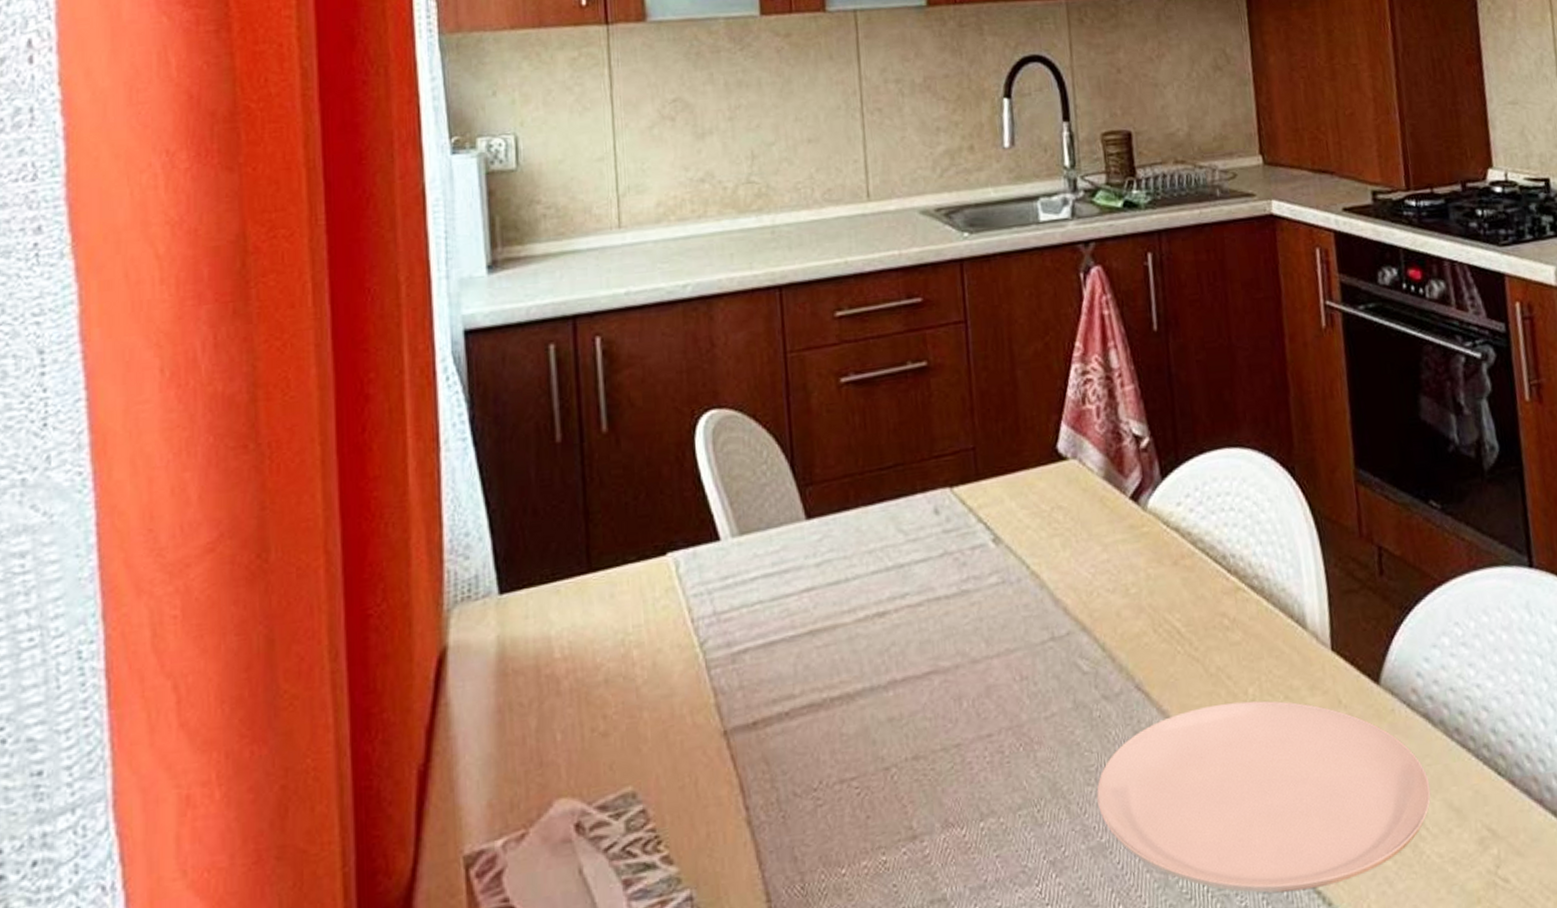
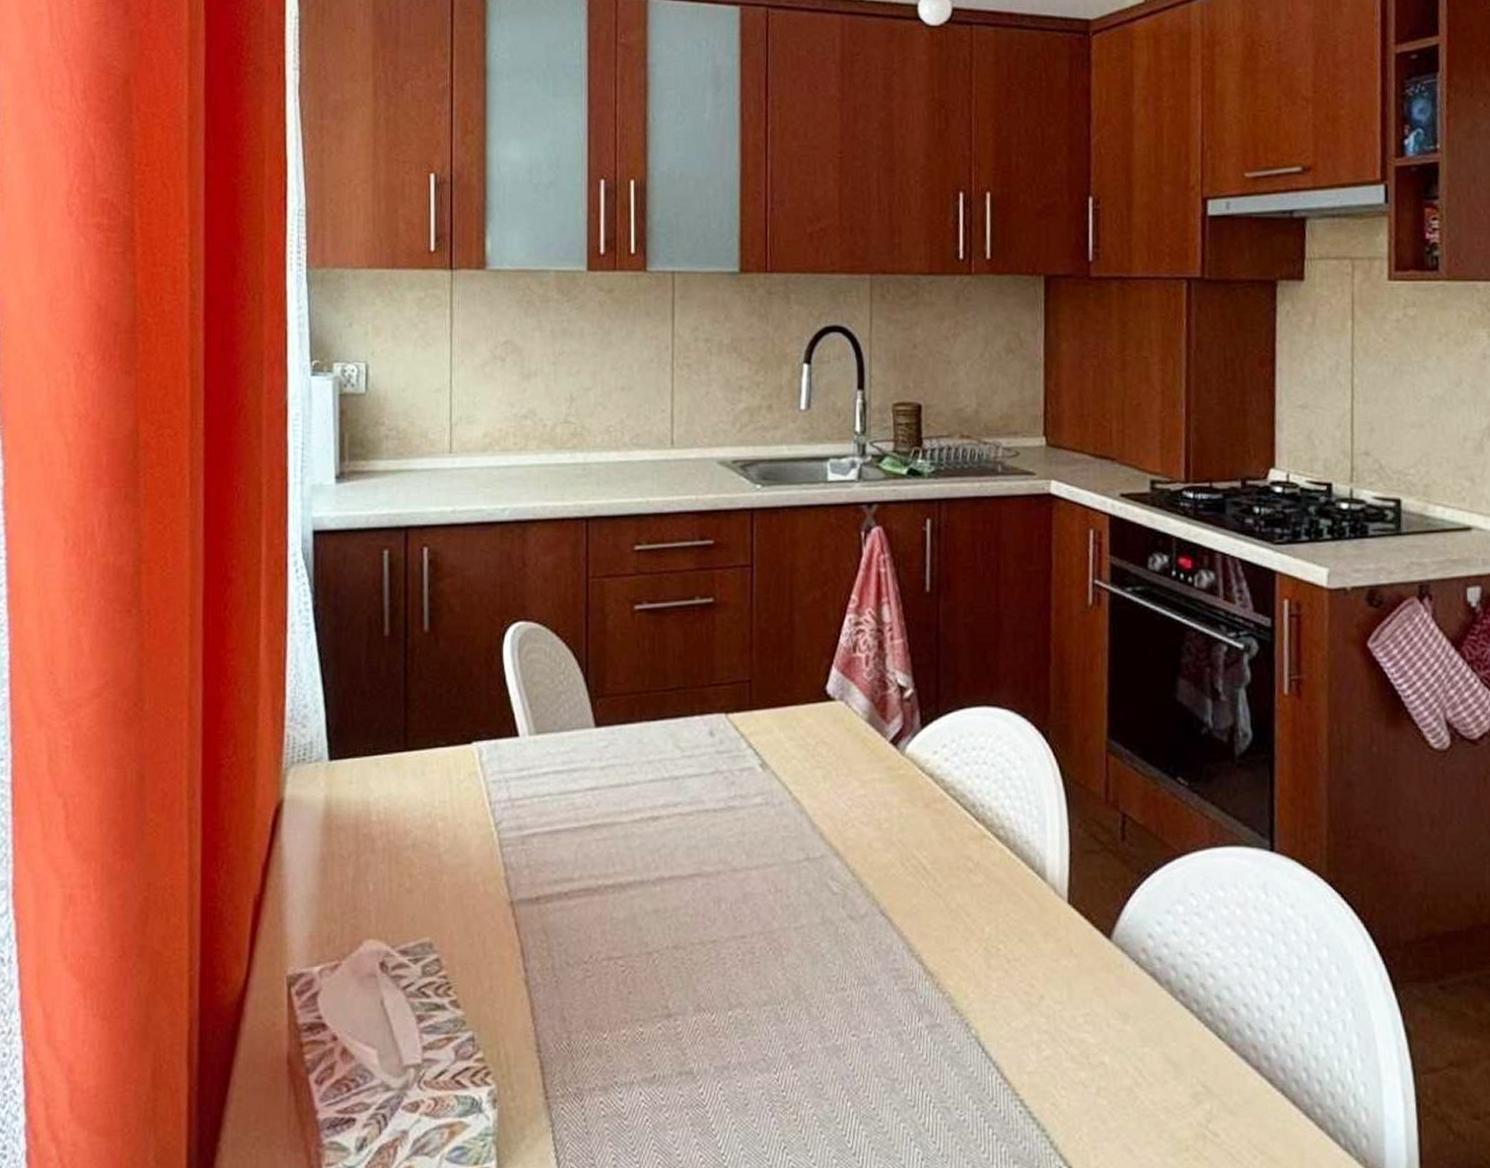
plate: present [1096,700,1431,894] -> none [836,937,1151,1115]

